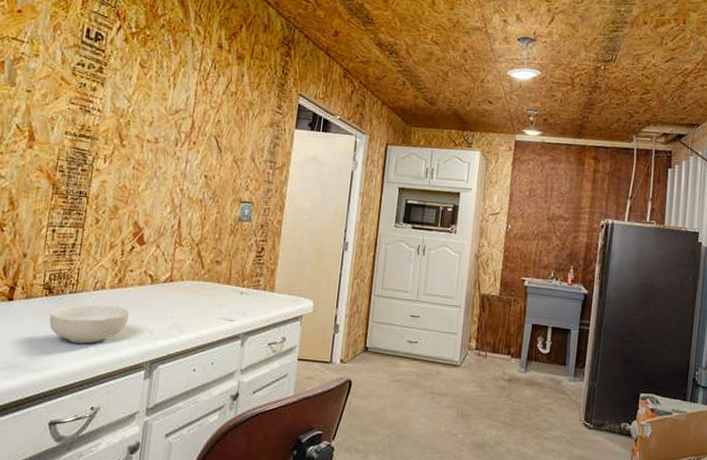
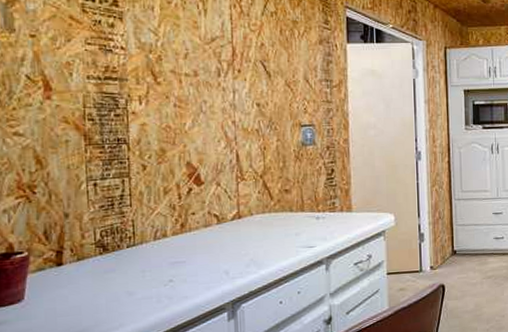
cereal bowl: present [49,304,130,344] -> none [109,252,200,298]

